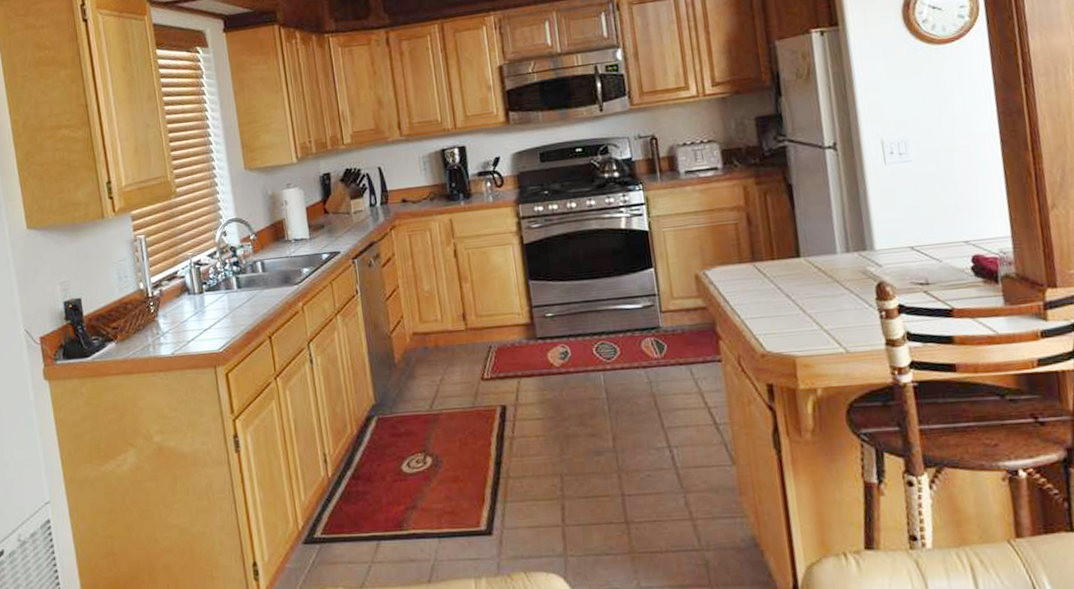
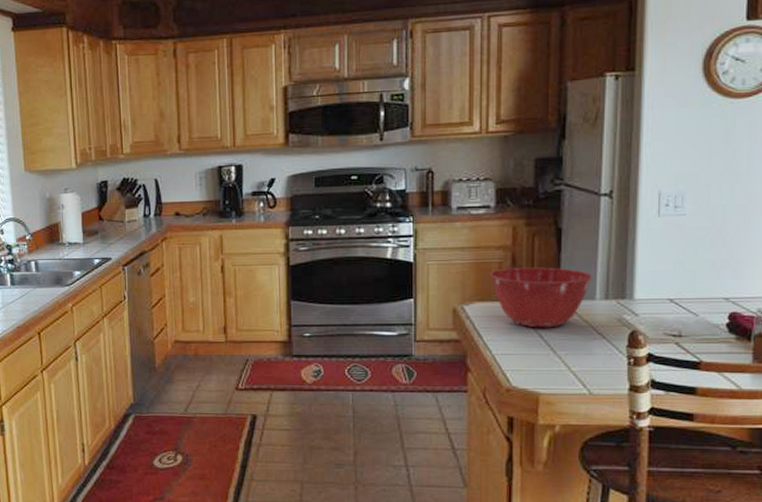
mixing bowl: none [727,224,830,288] -> present [490,267,592,328]

